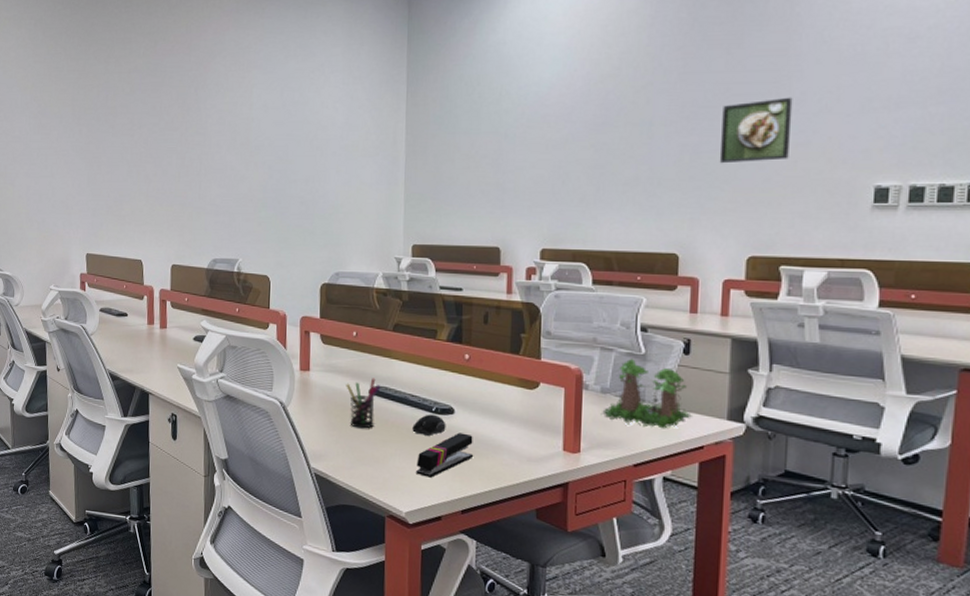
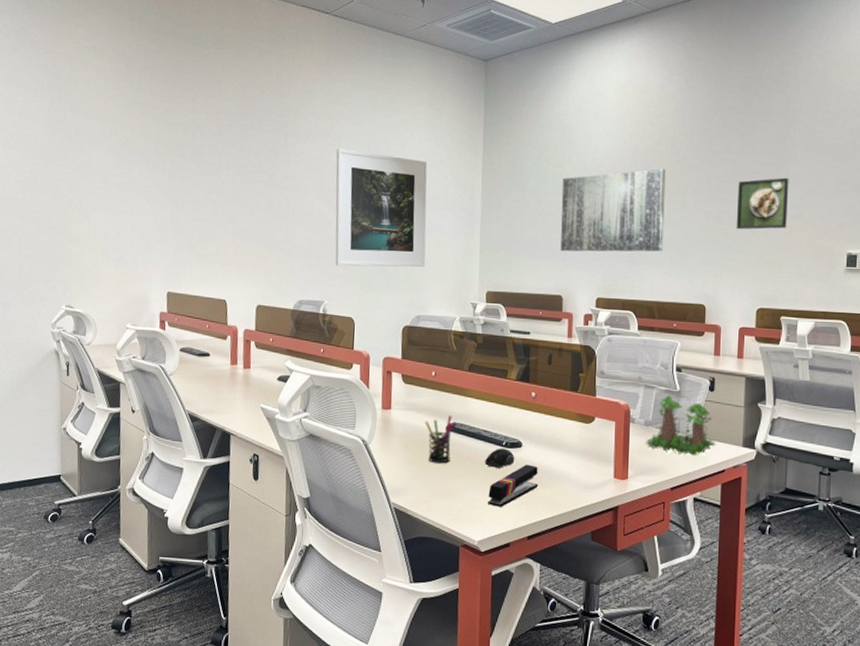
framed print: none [248,100,345,223] -> present [335,149,427,268]
wall art: none [497,97,628,198] -> present [560,169,666,252]

